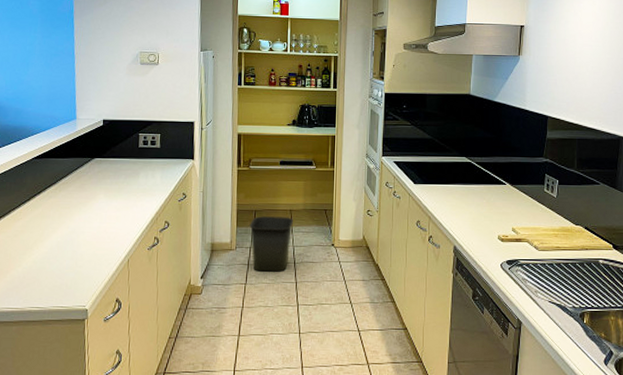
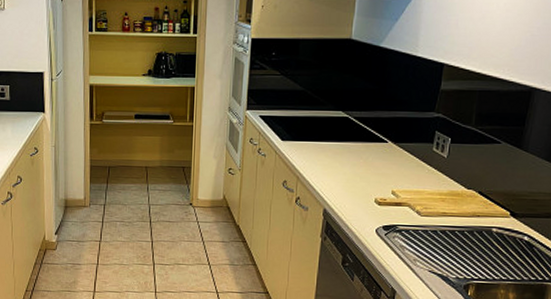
waste bin: present [249,216,293,272] -> none [103,173,149,230]

